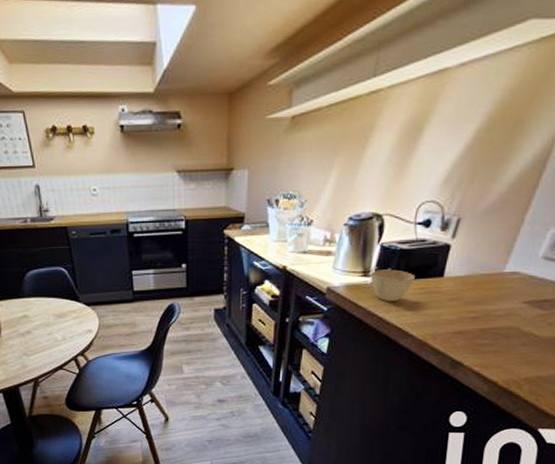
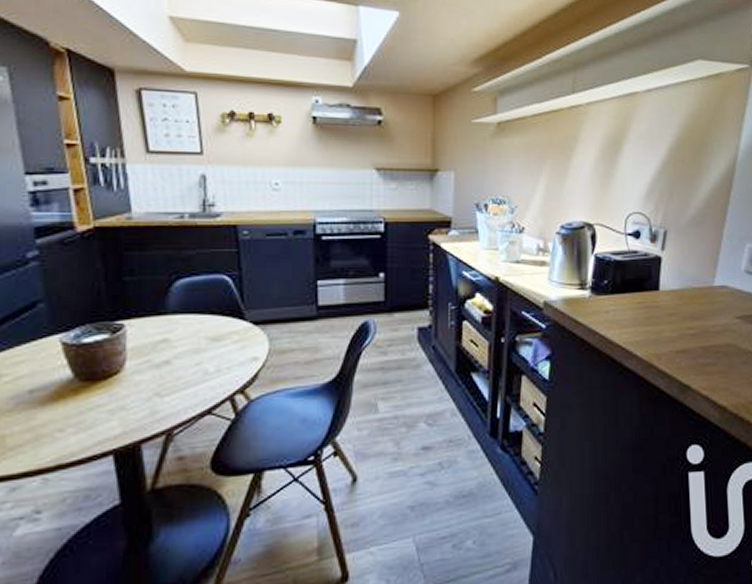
cup: present [371,269,415,302] -> none [589,282,632,318]

